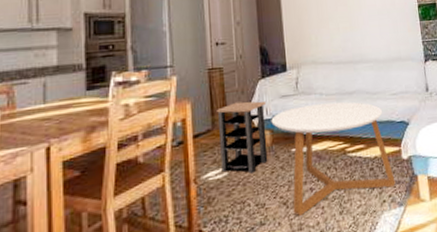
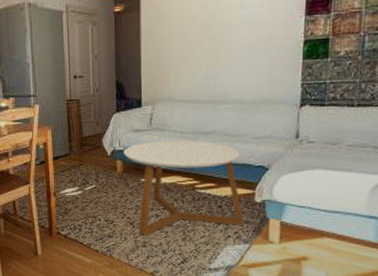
side table: present [217,101,268,174] -> none [74,132,119,195]

